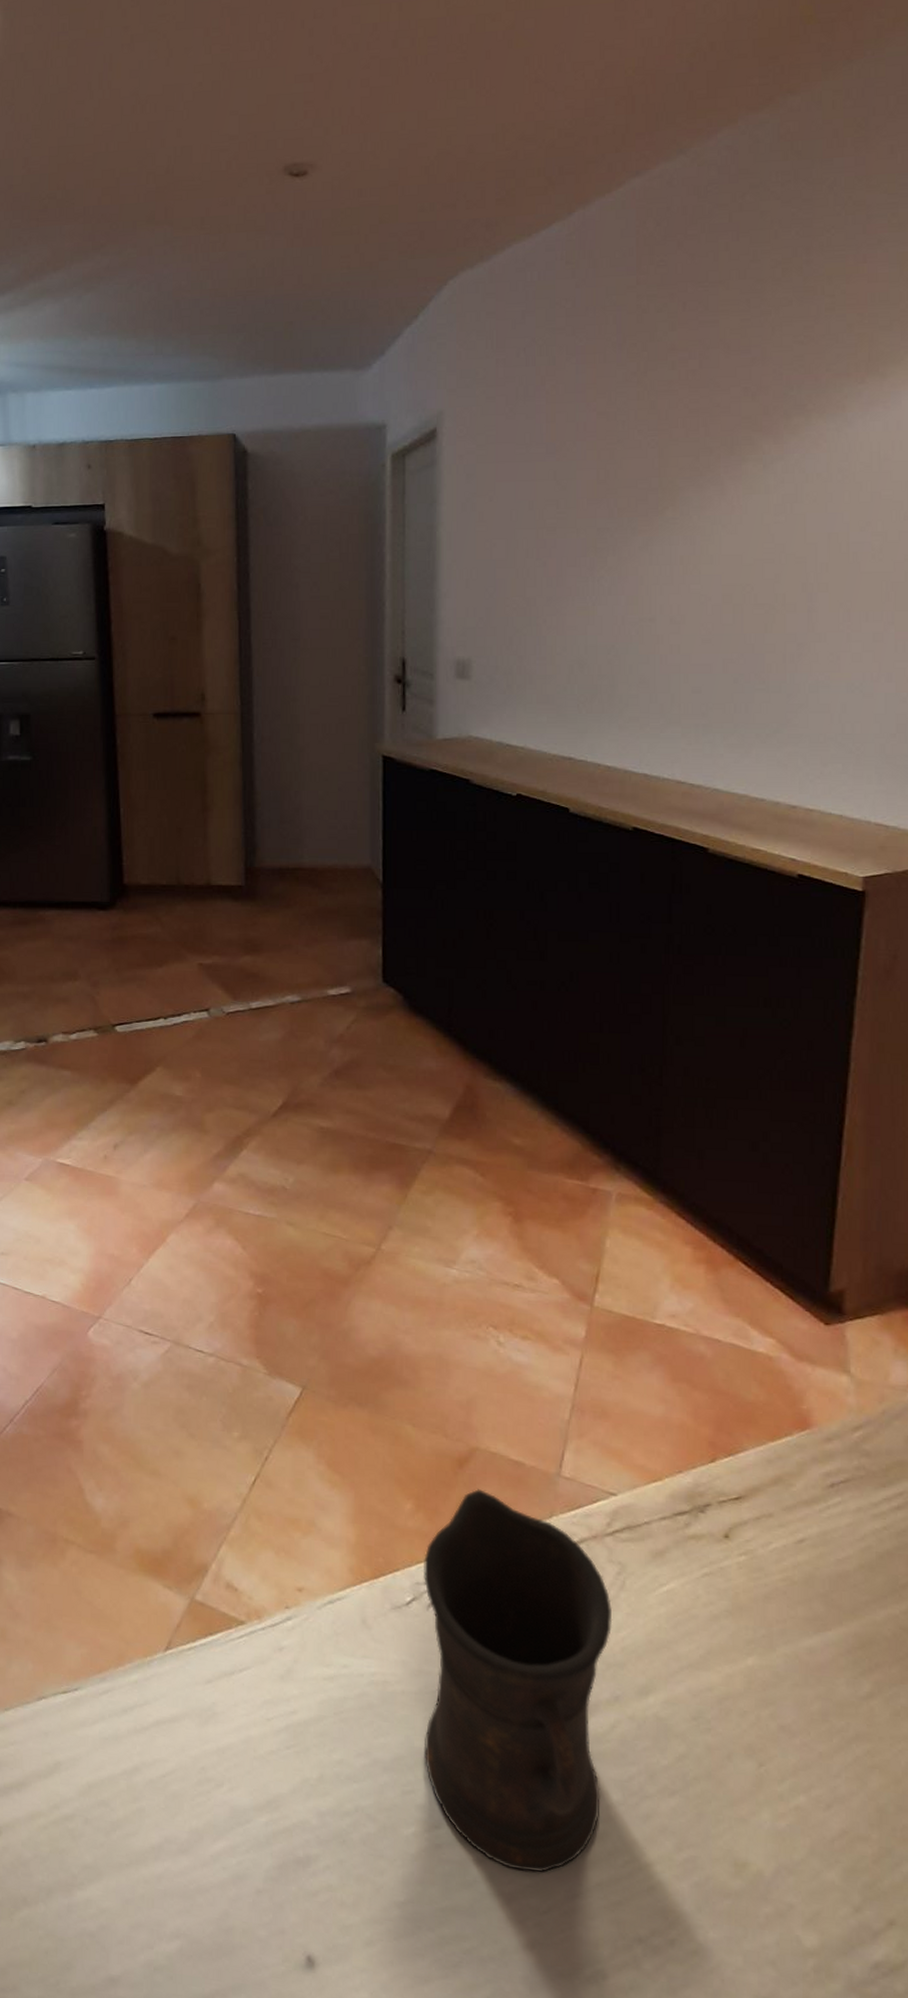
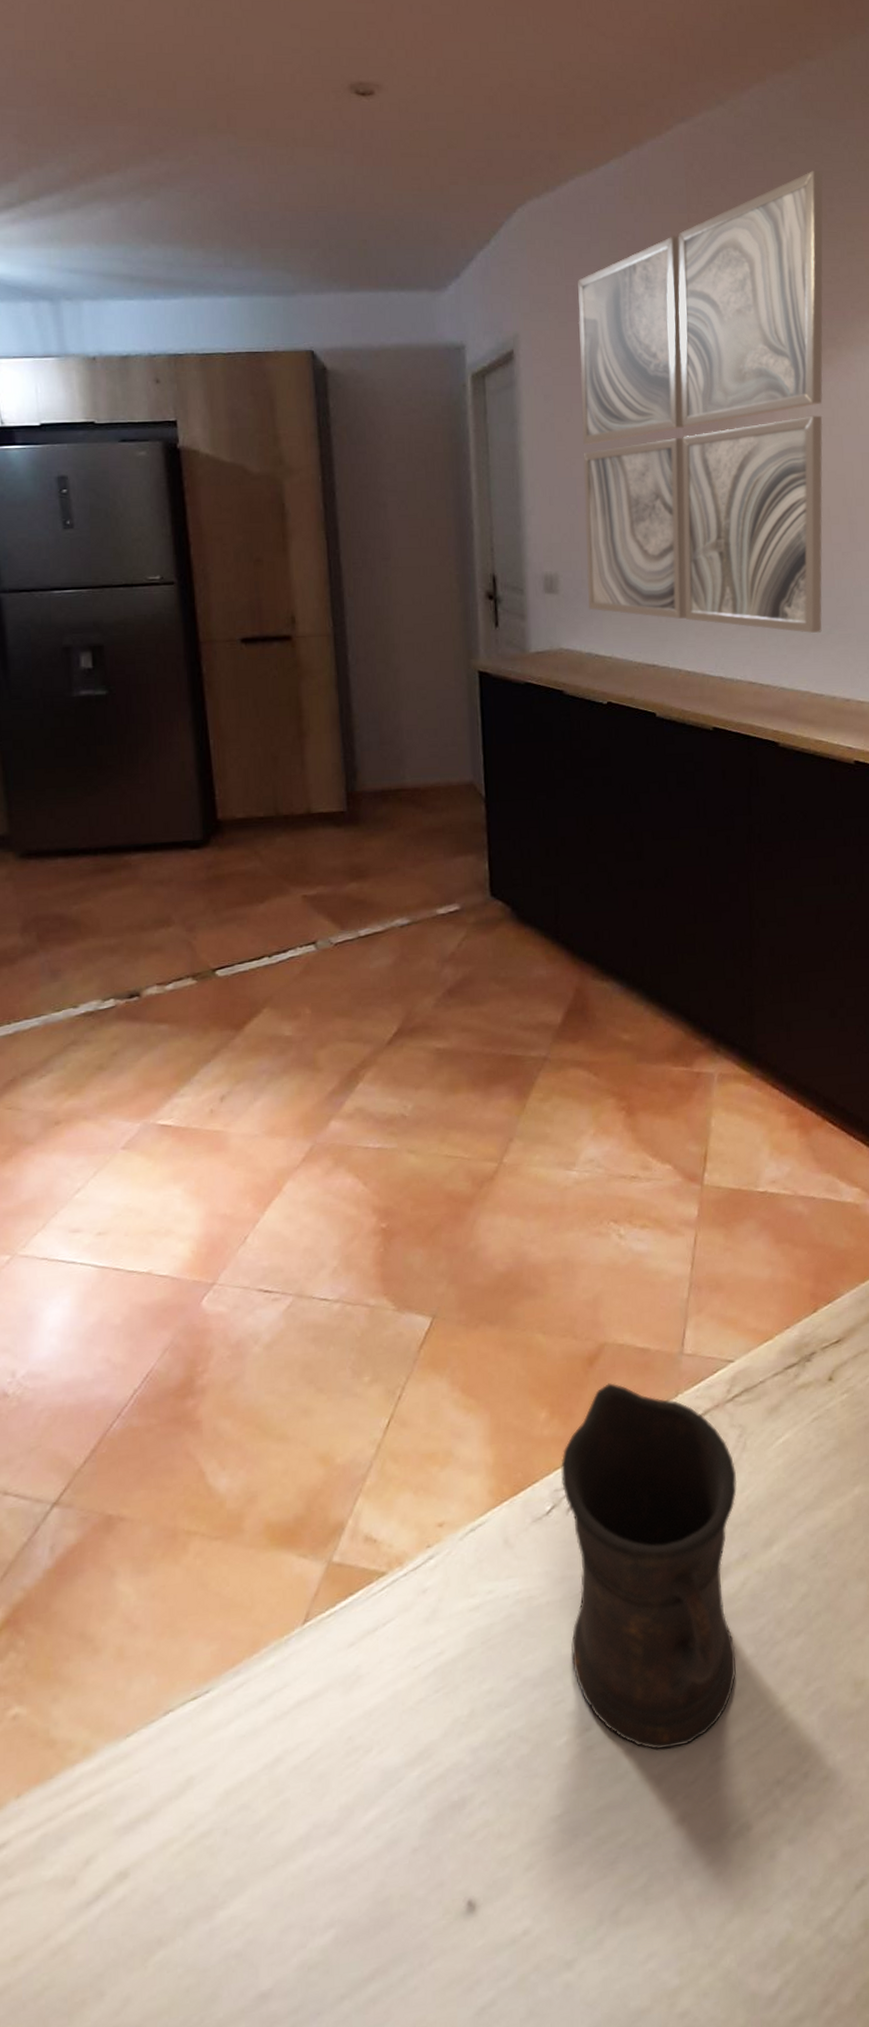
wall art: none [501,218,801,732] -> present [577,170,824,634]

